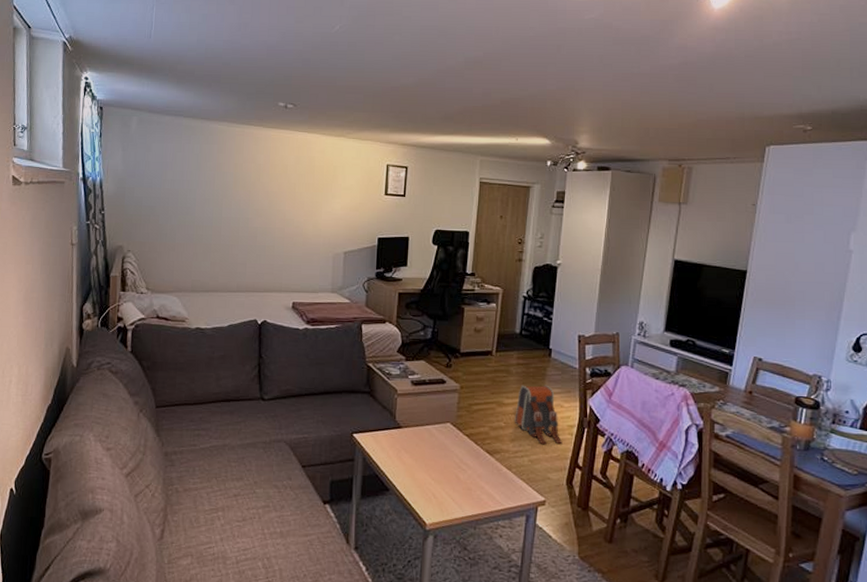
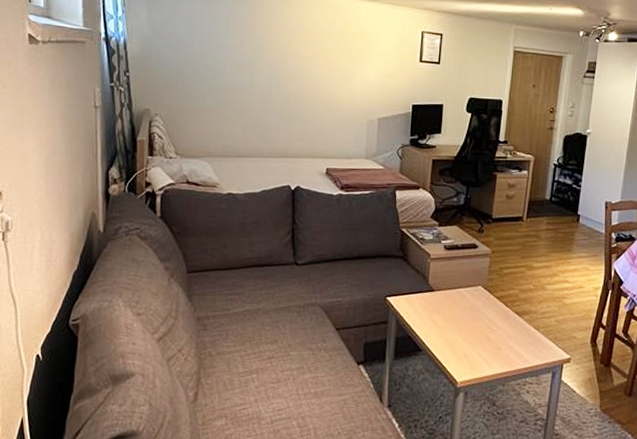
backpack: present [515,384,563,445] -> none [543,249,588,306]

